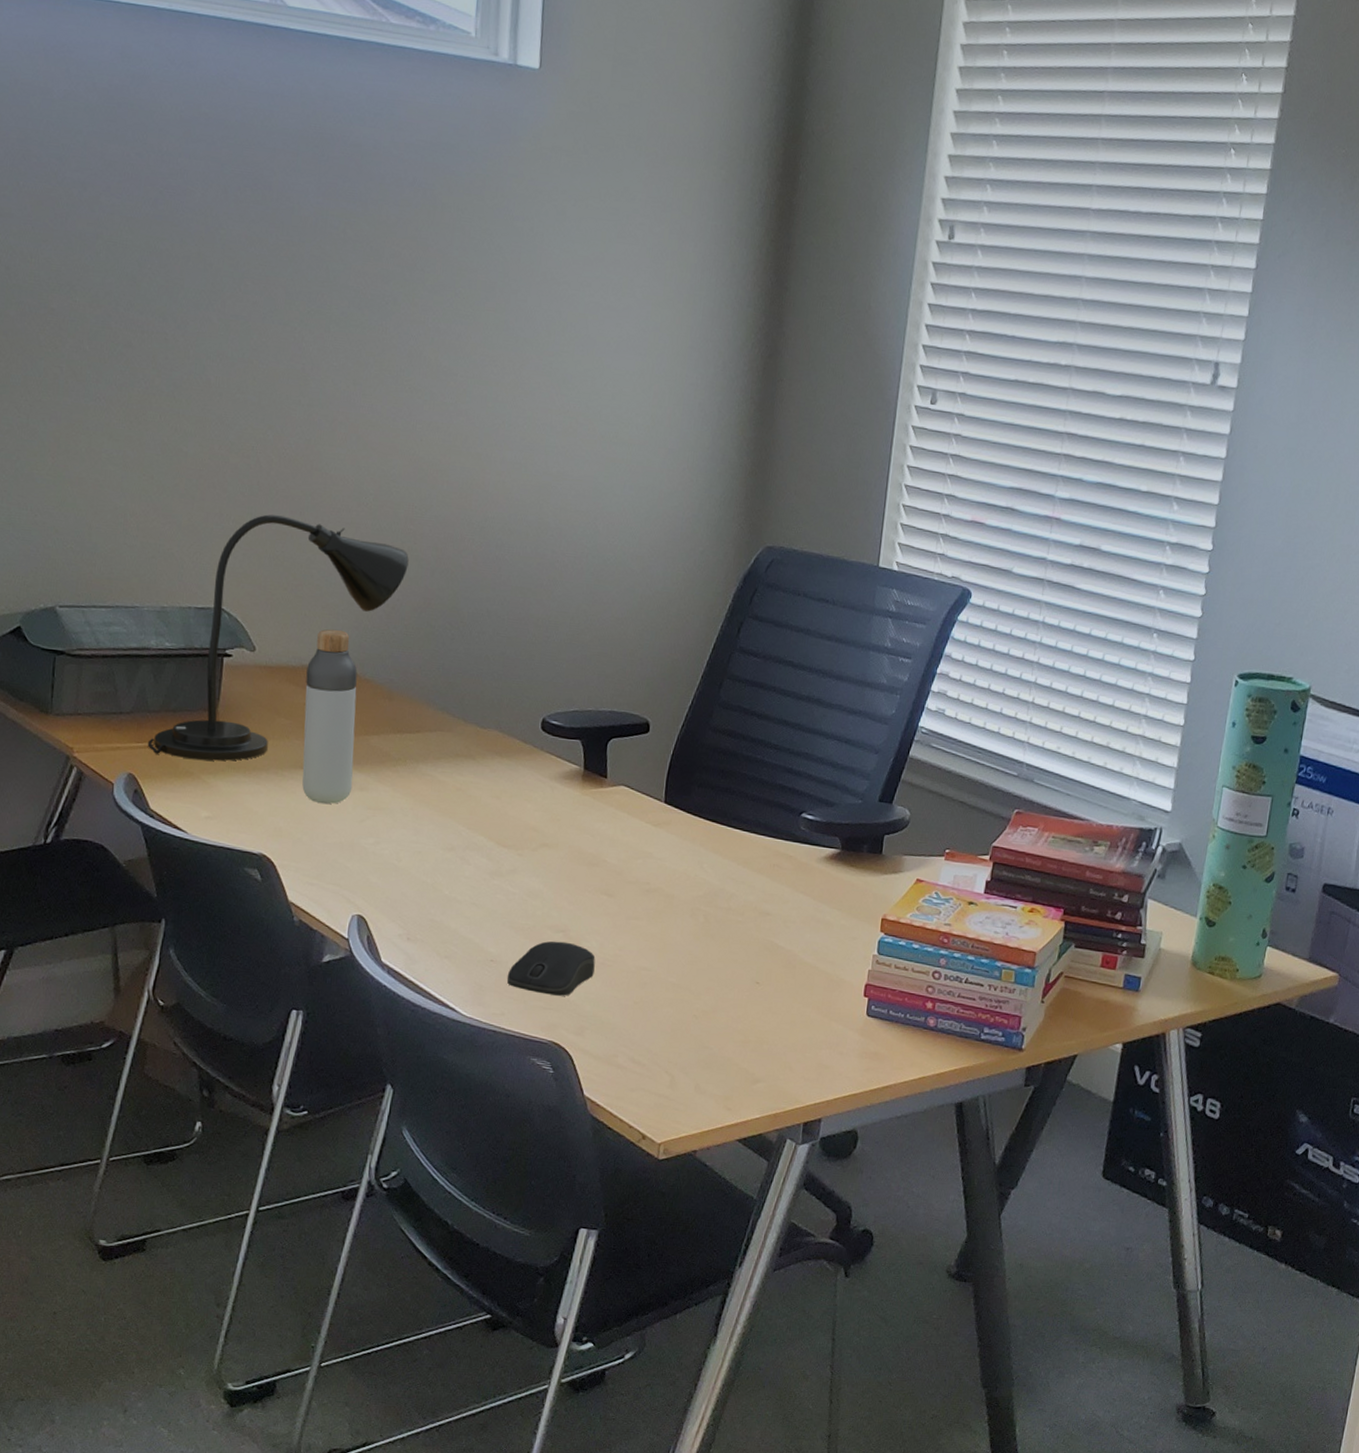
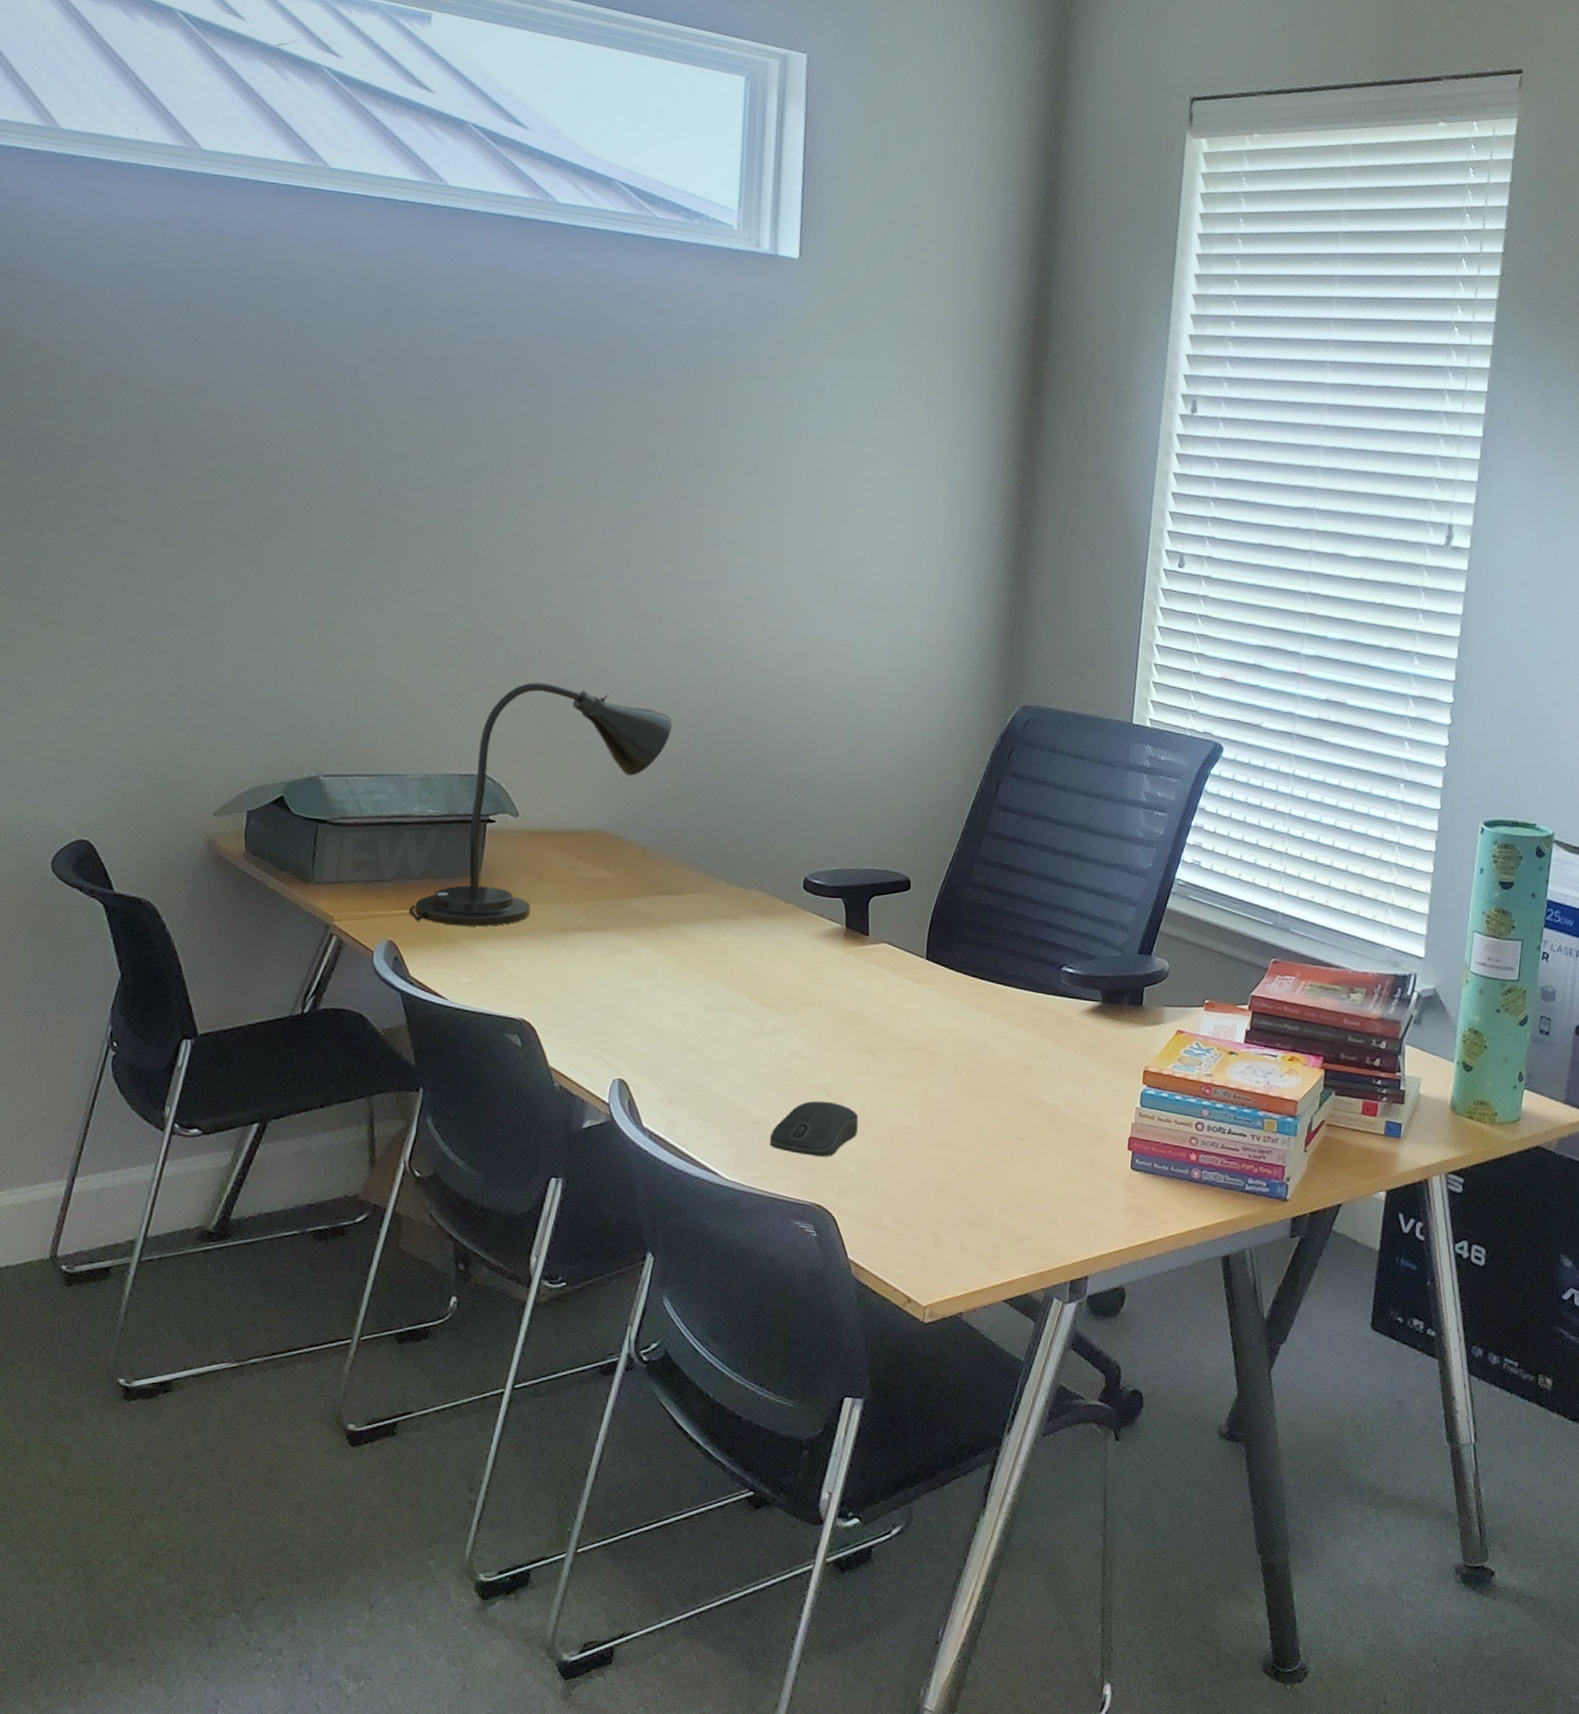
bottle: present [302,628,357,804] -> none [564,793,620,967]

